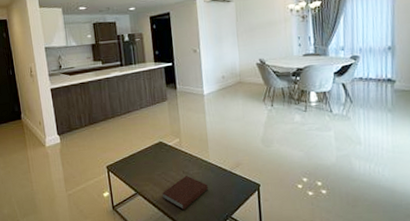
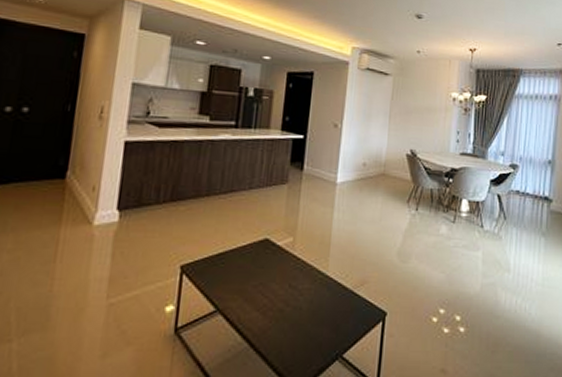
notebook: present [161,176,208,211] -> none [252,291,319,342]

